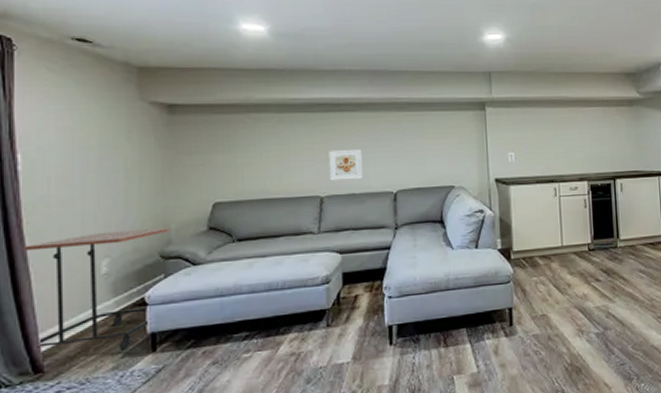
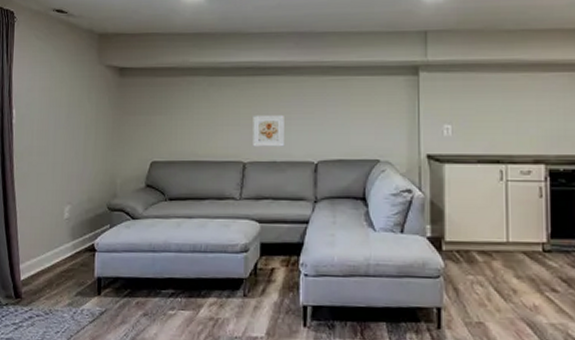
side table: present [22,227,170,351] -> none [12,181,116,290]

